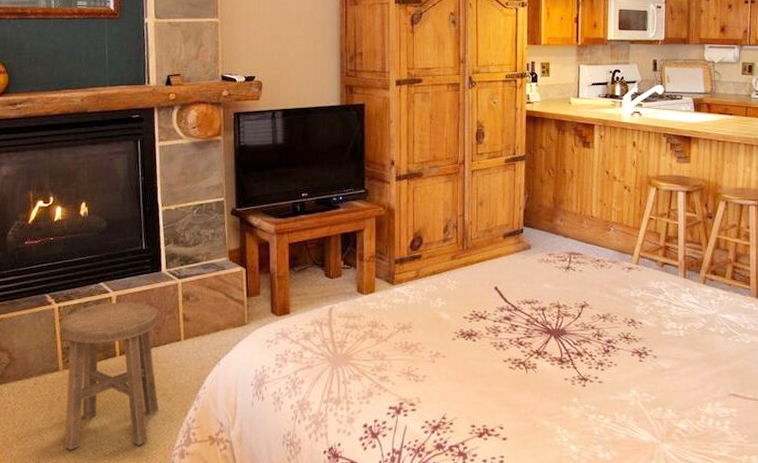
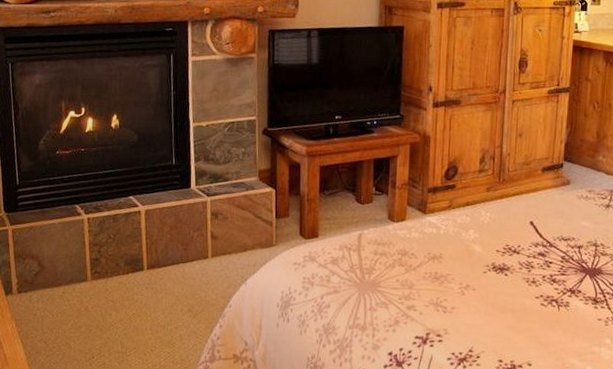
stool: present [61,302,158,450] -> none [90,216,186,359]

